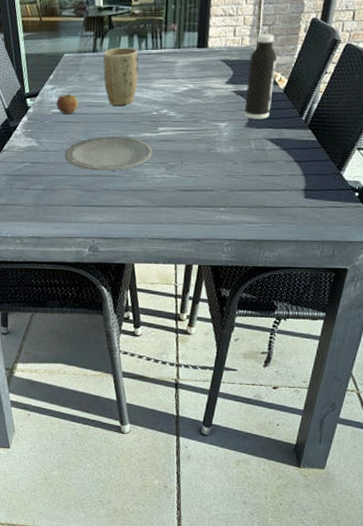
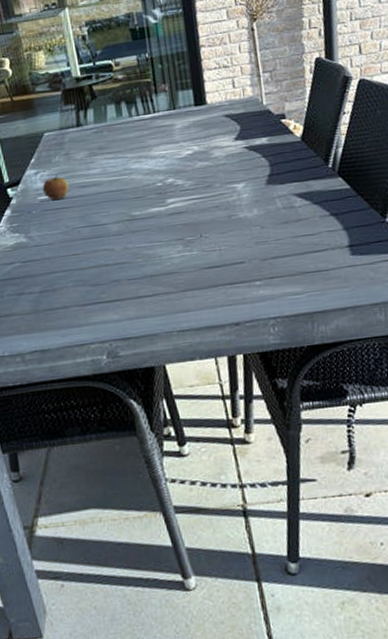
plate: present [65,136,153,172] -> none [61,215,165,261]
plant pot: present [103,48,139,107] -> none [90,115,134,183]
water bottle: present [244,34,277,119] -> none [255,80,291,175]

